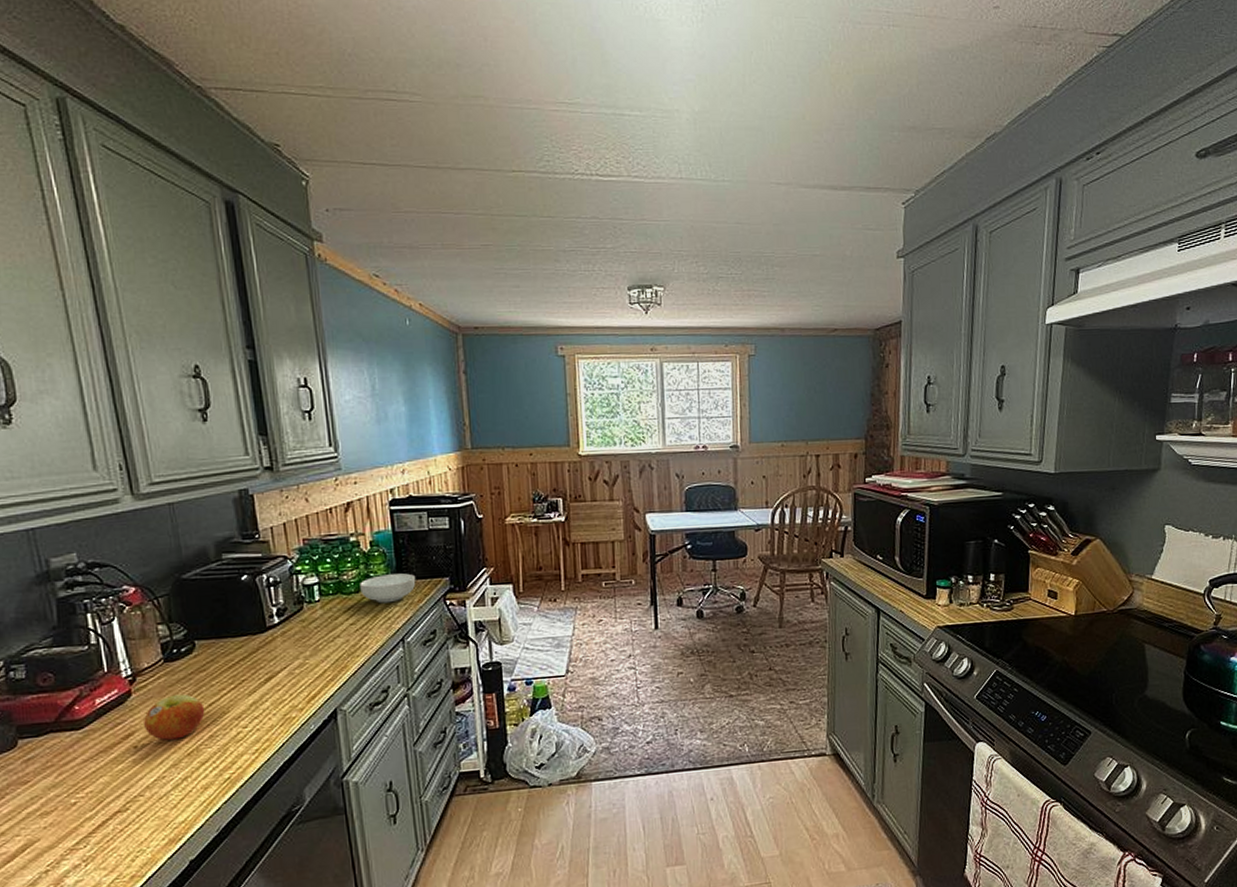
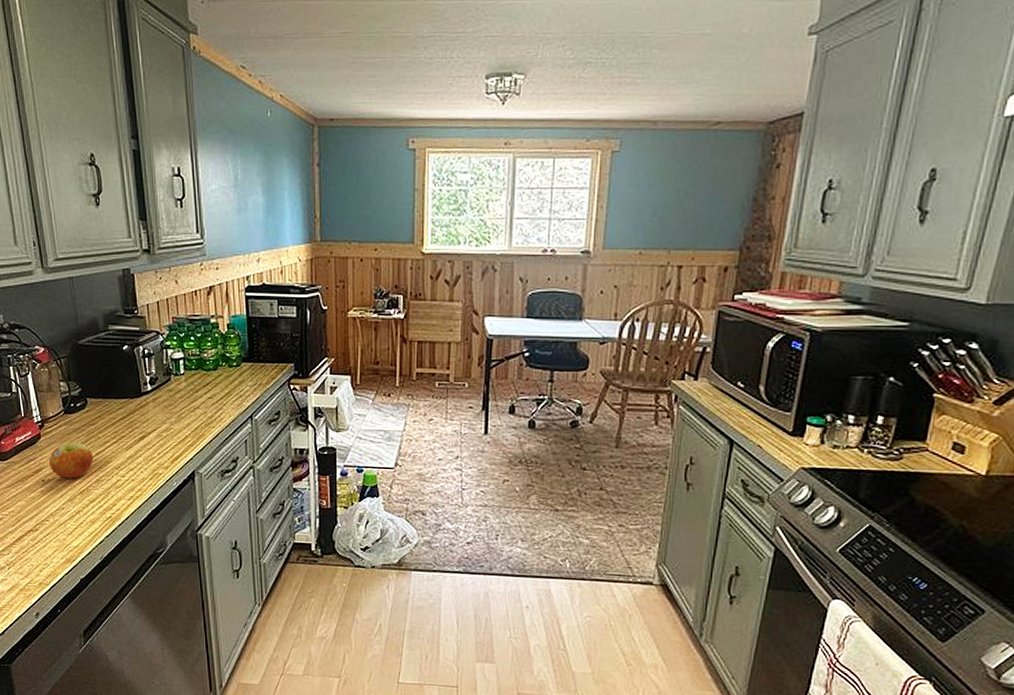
cereal bowl: present [360,573,416,604] -> none [217,356,265,382]

